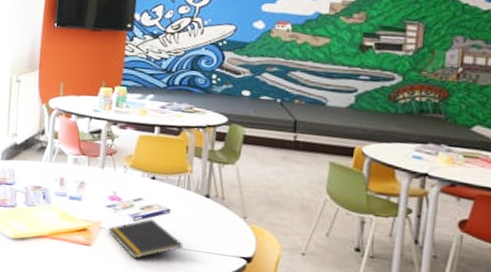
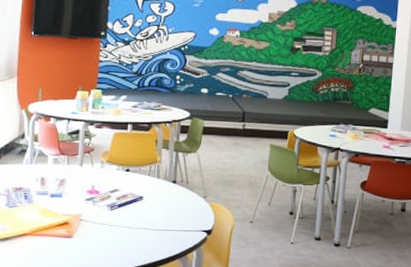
notepad: present [108,219,183,259] -> none [88,207,155,244]

